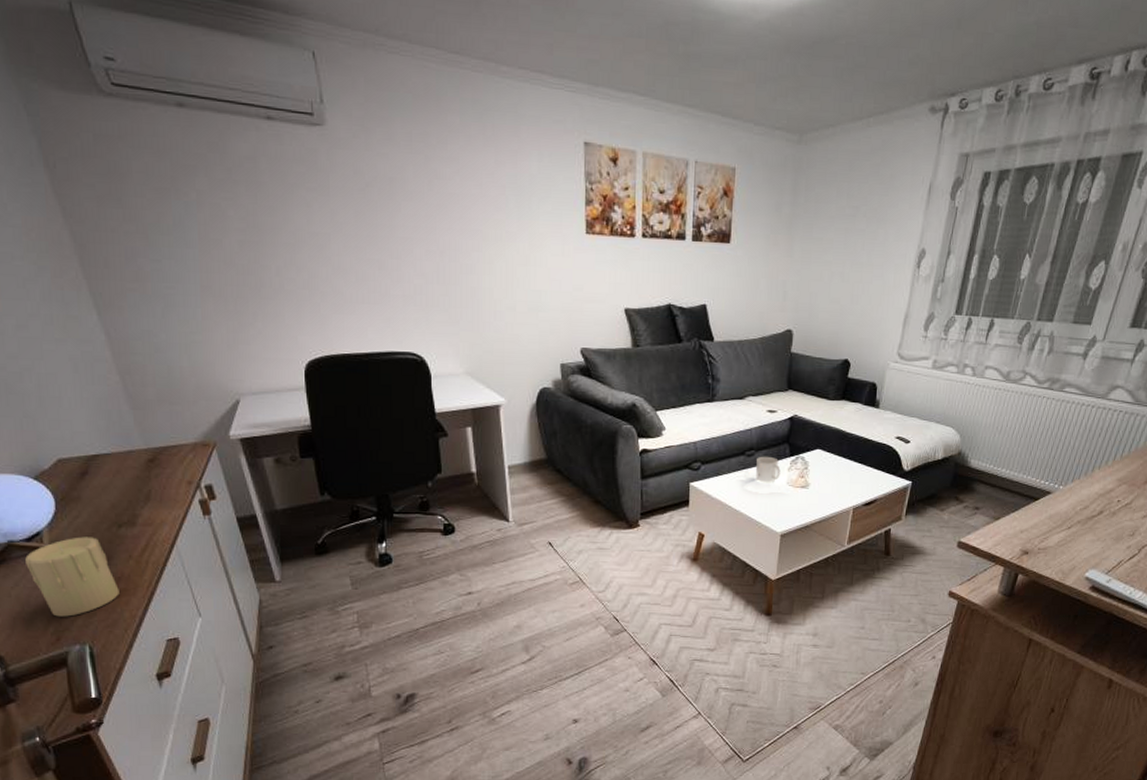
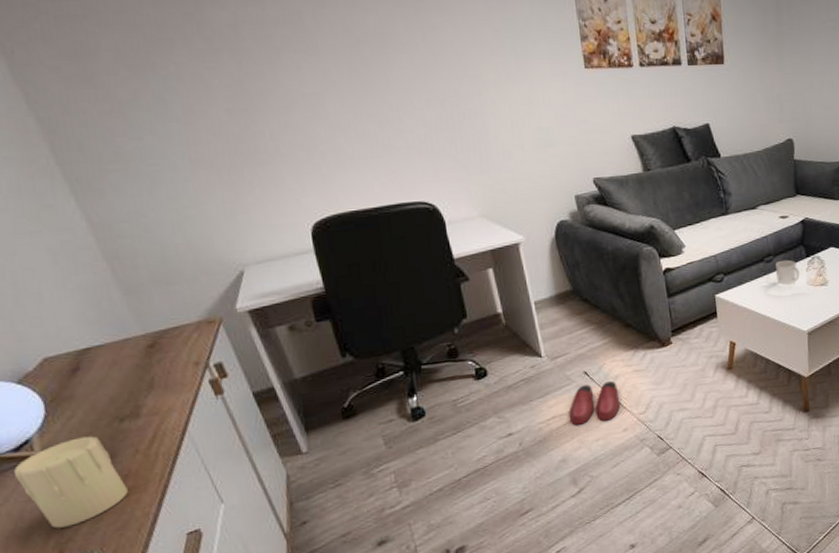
slippers: none [529,554,581,594] -> present [568,380,621,425]

